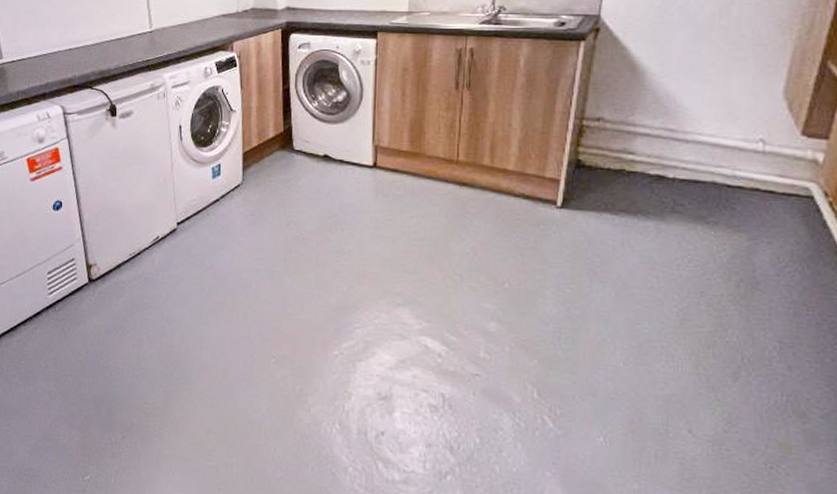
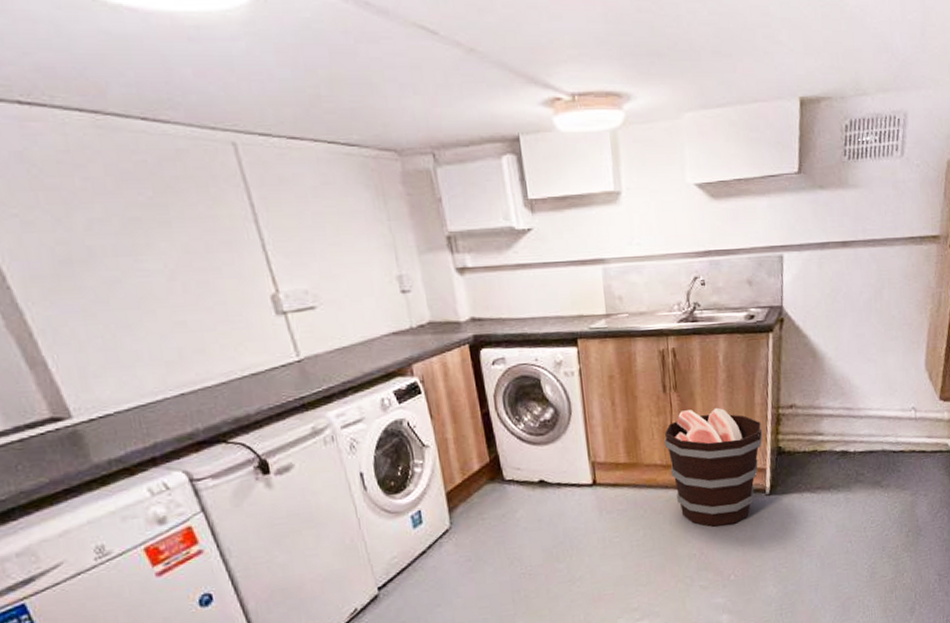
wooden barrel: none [450,109,561,231] -> present [664,407,763,527]

